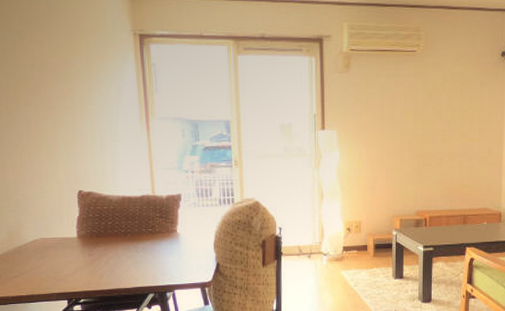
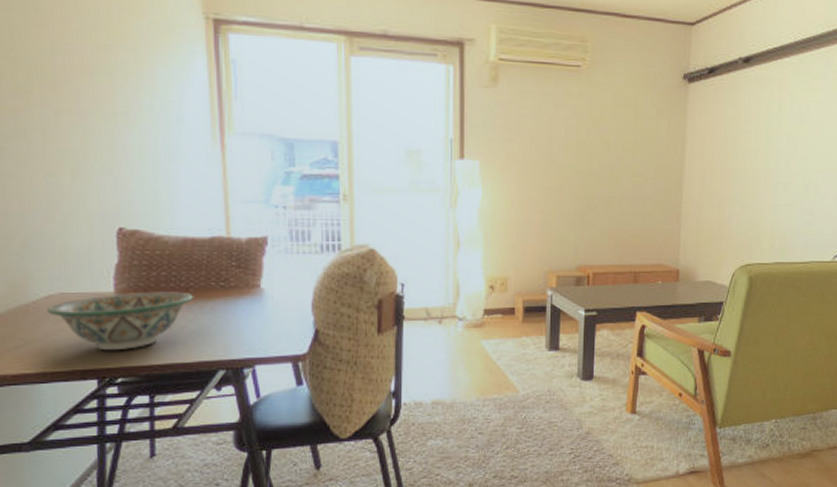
decorative bowl: none [33,236,130,280] -> present [46,291,193,351]

